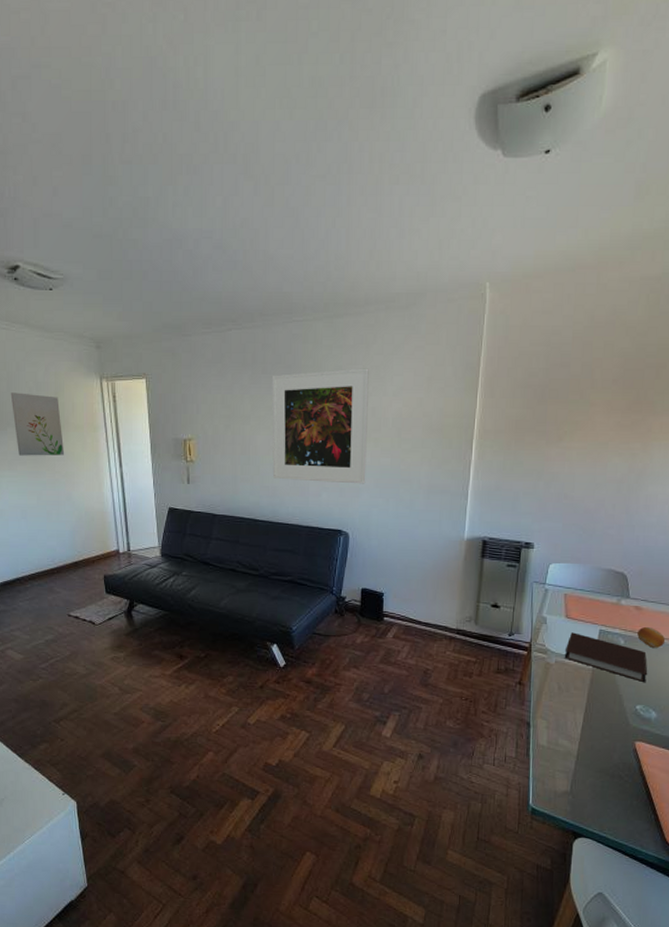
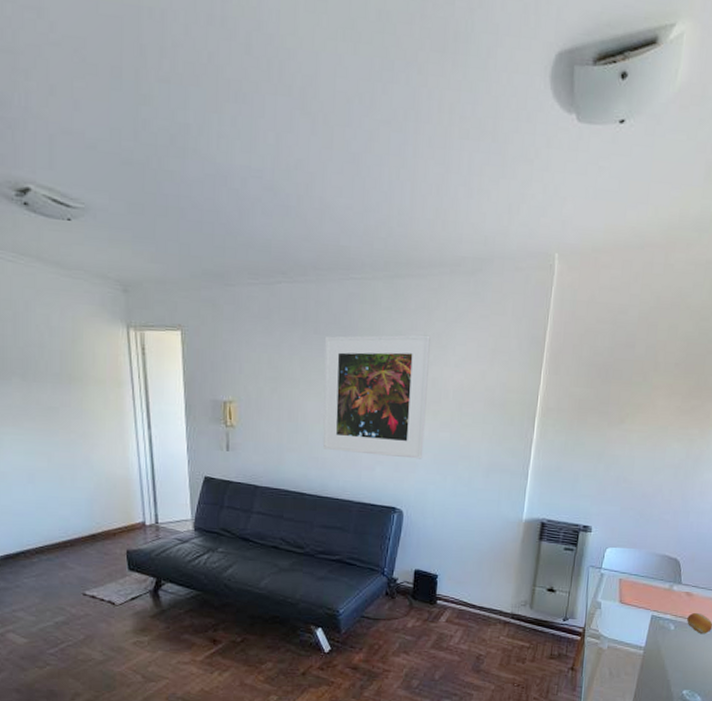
wall art: present [10,392,65,456] -> none [16,336,83,413]
notebook: present [564,632,648,683] -> none [616,618,695,668]

